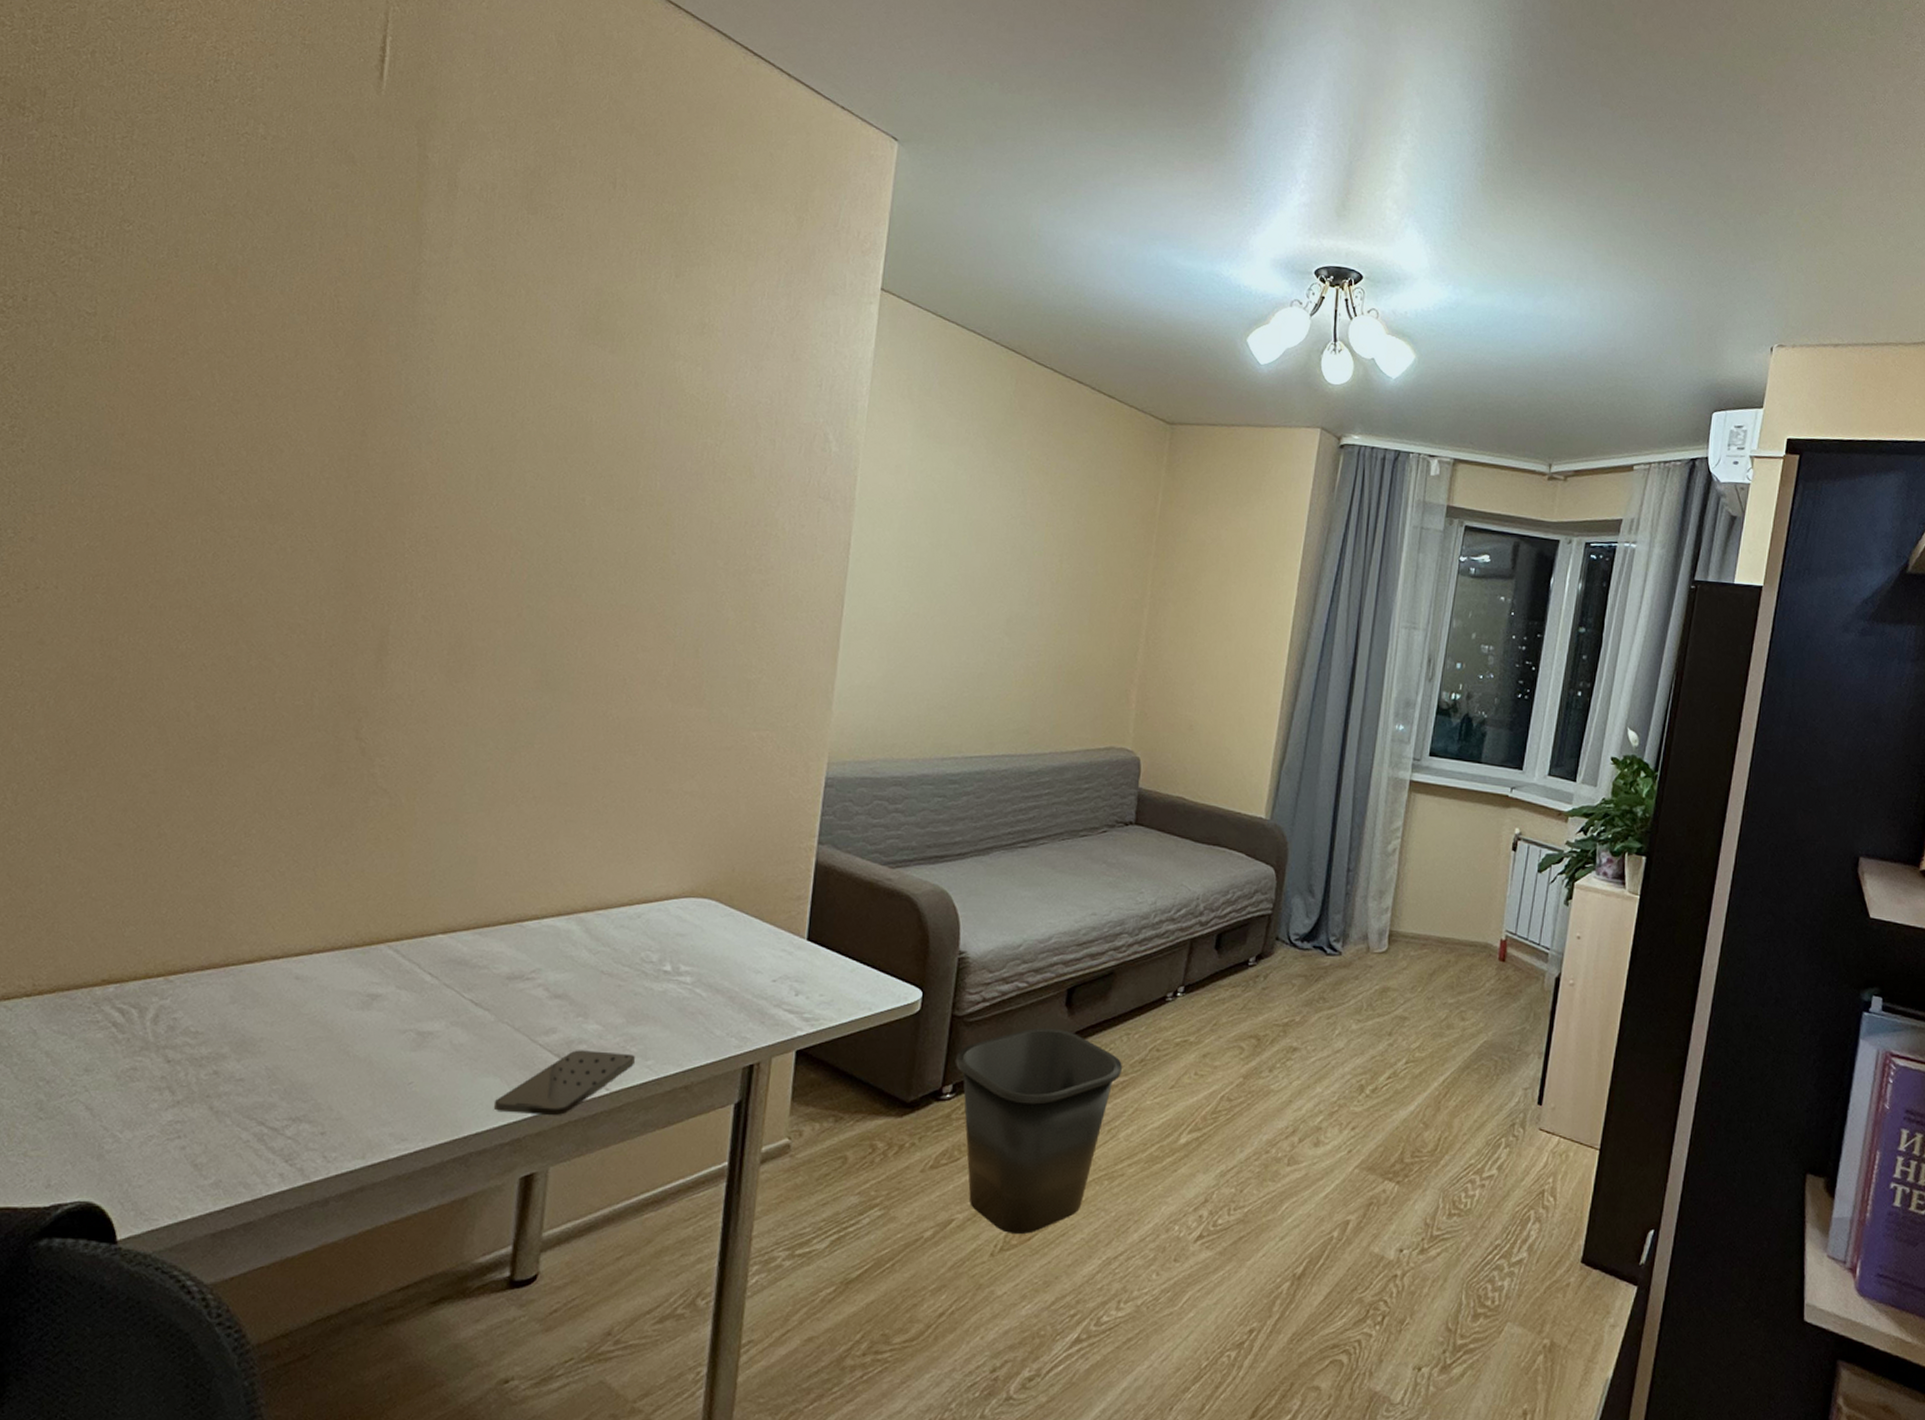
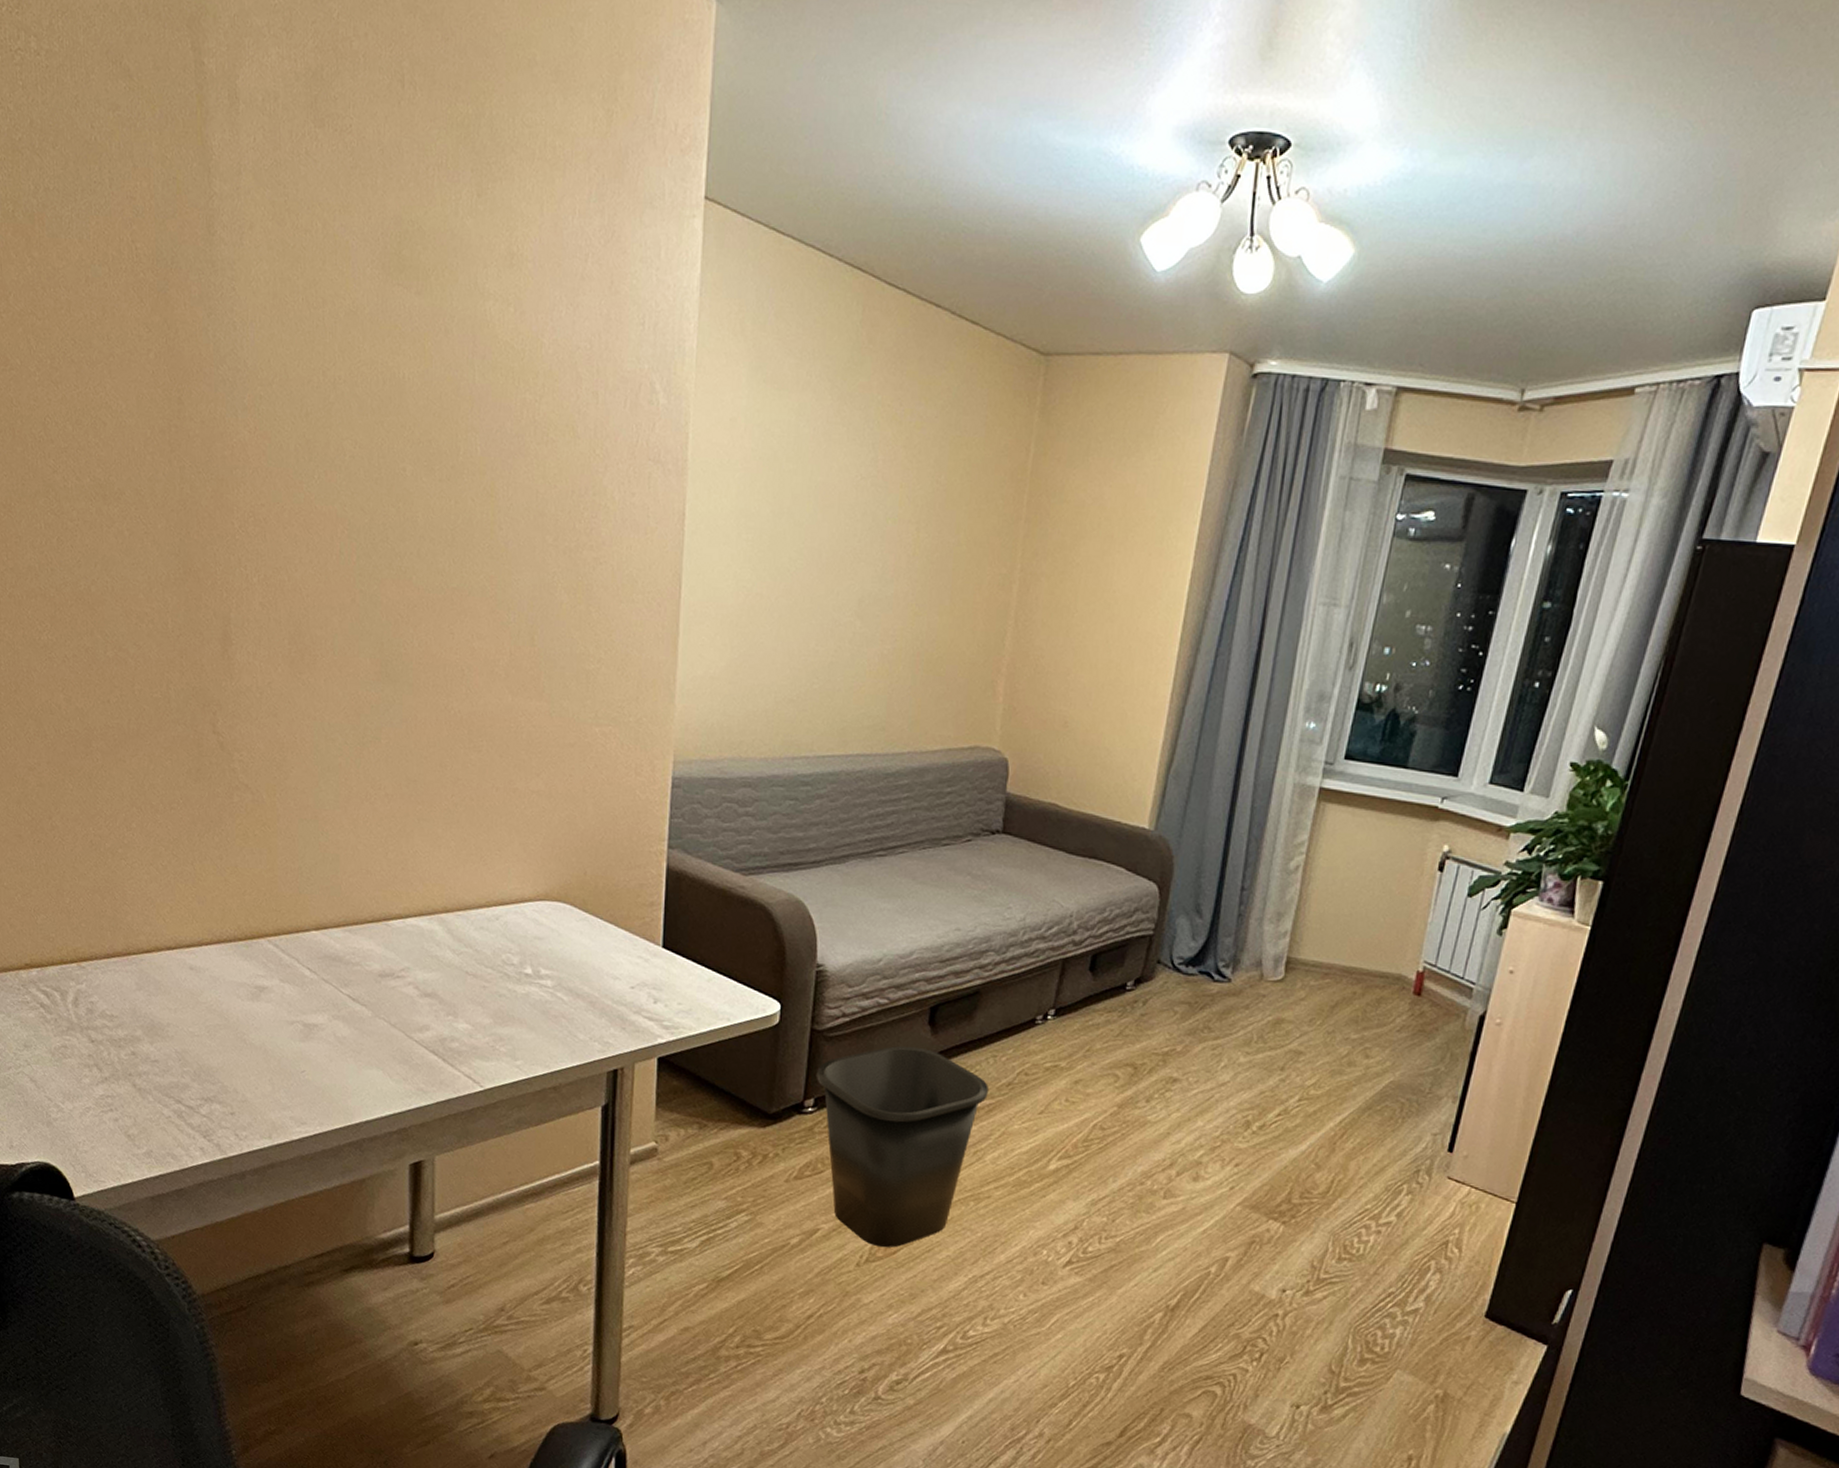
phone: present [493,1050,635,1116] -> none [379,1047,504,1109]

